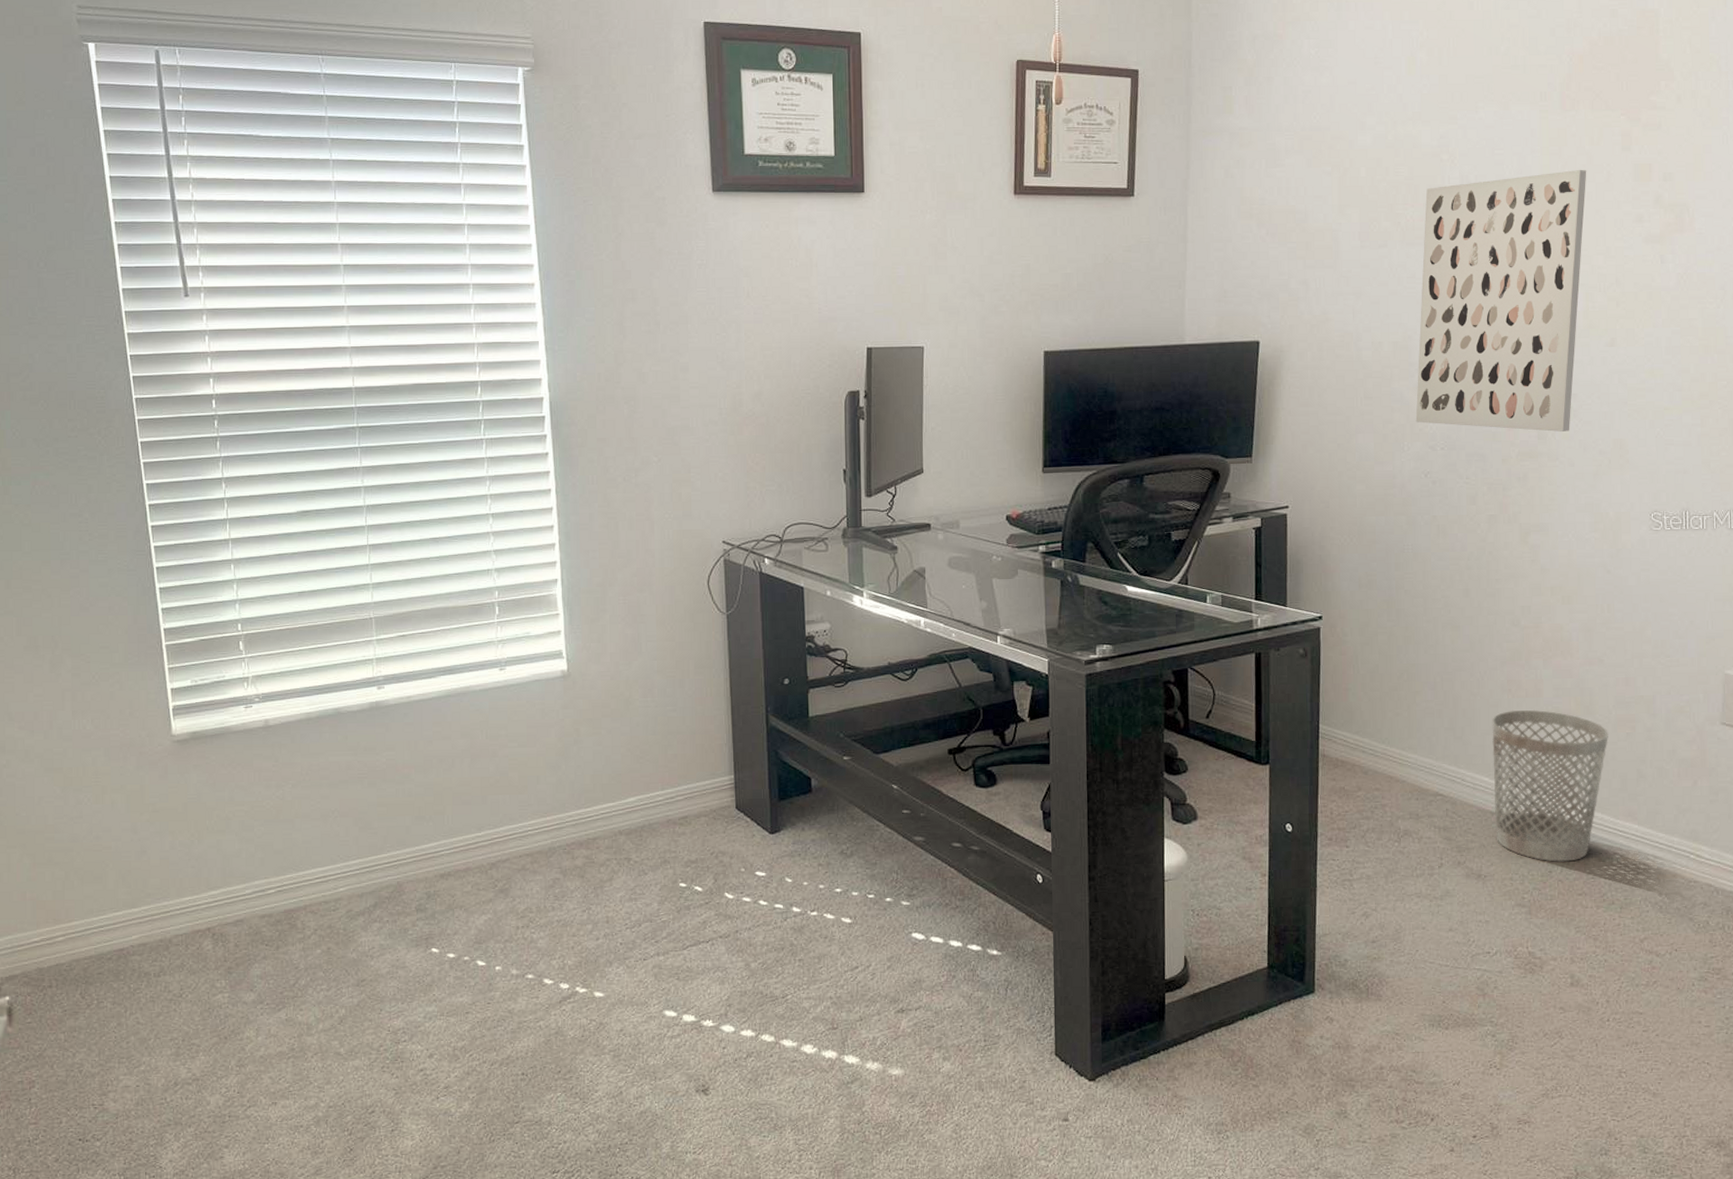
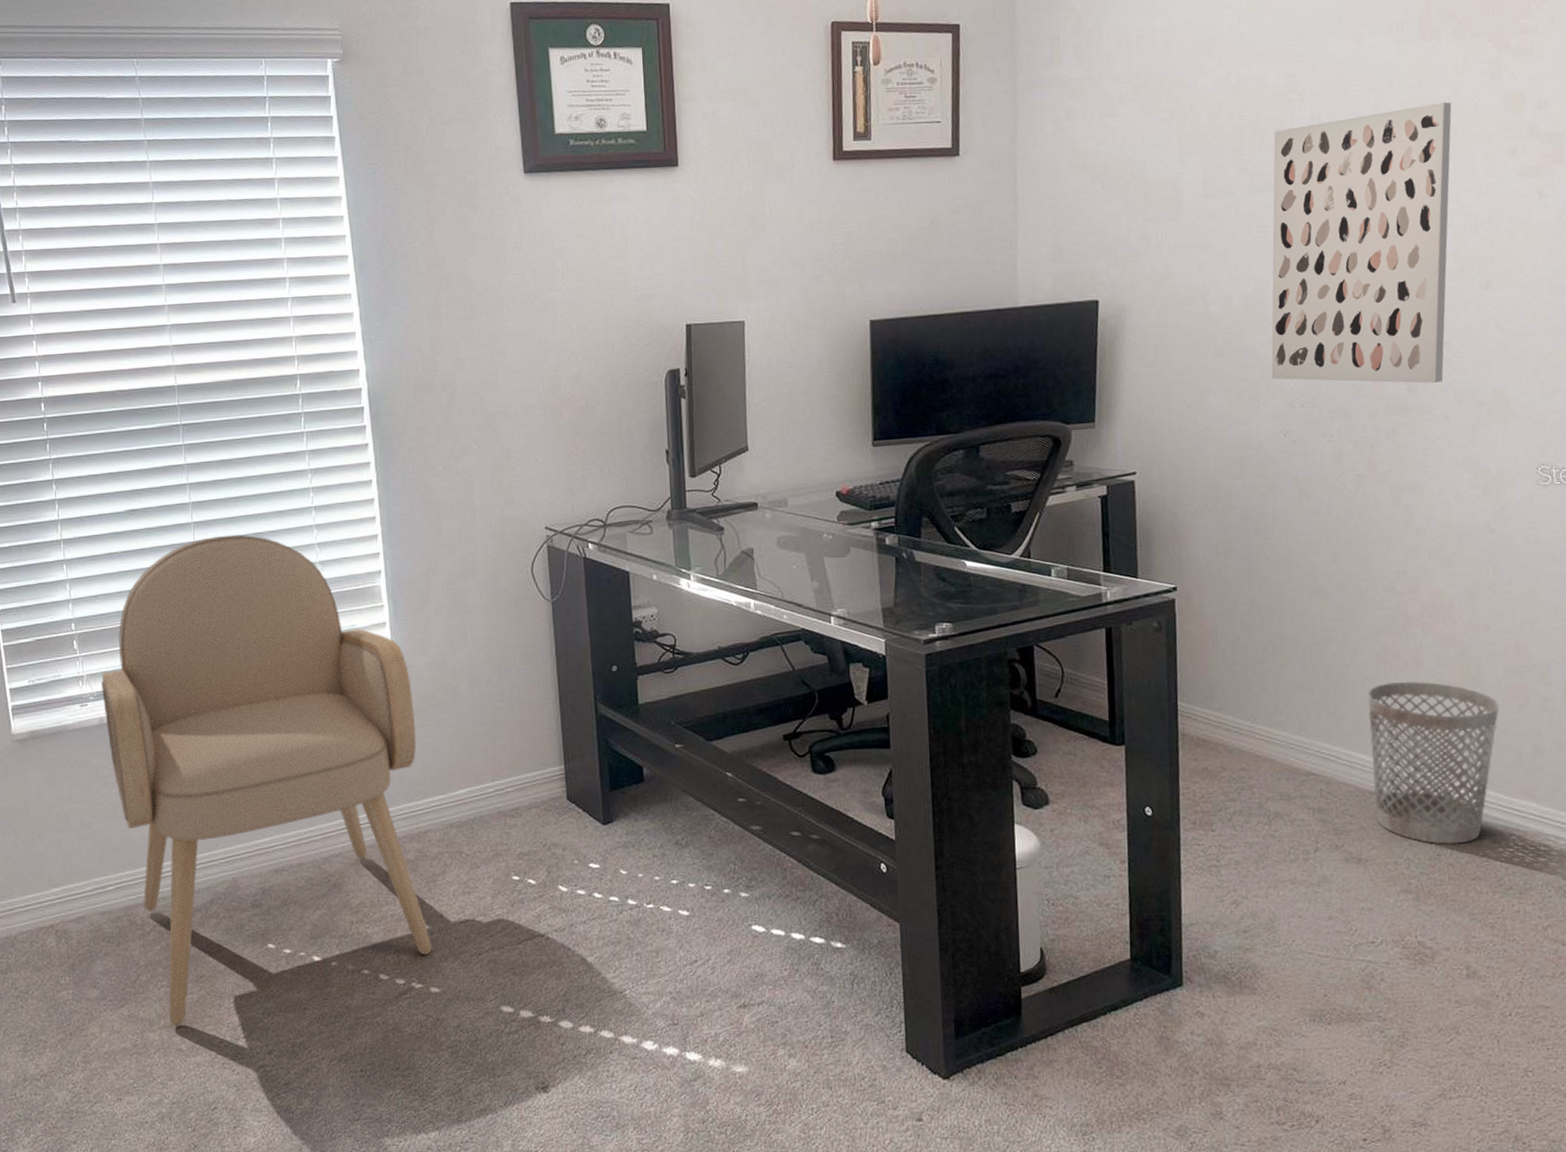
armchair: none [267,539,597,1030] -> present [101,535,432,1026]

